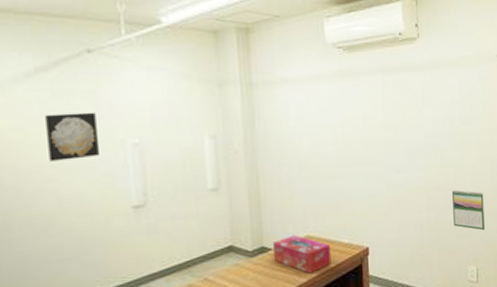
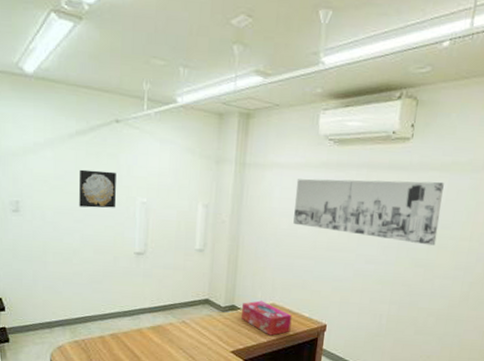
wall art: none [311,78,460,144] -> present [293,179,444,246]
calendar: present [452,190,485,231] -> none [413,289,451,333]

